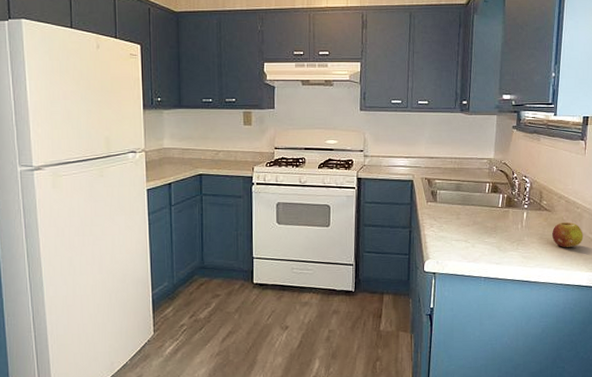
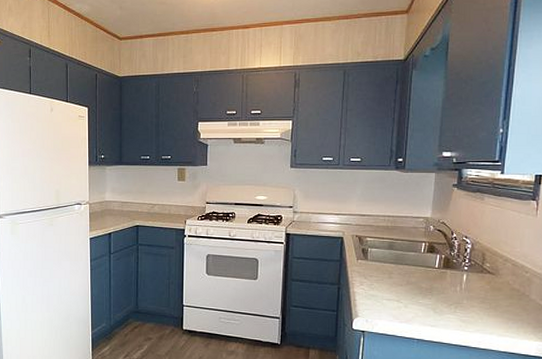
fruit: present [552,222,583,248] -> none [496,286,533,314]

